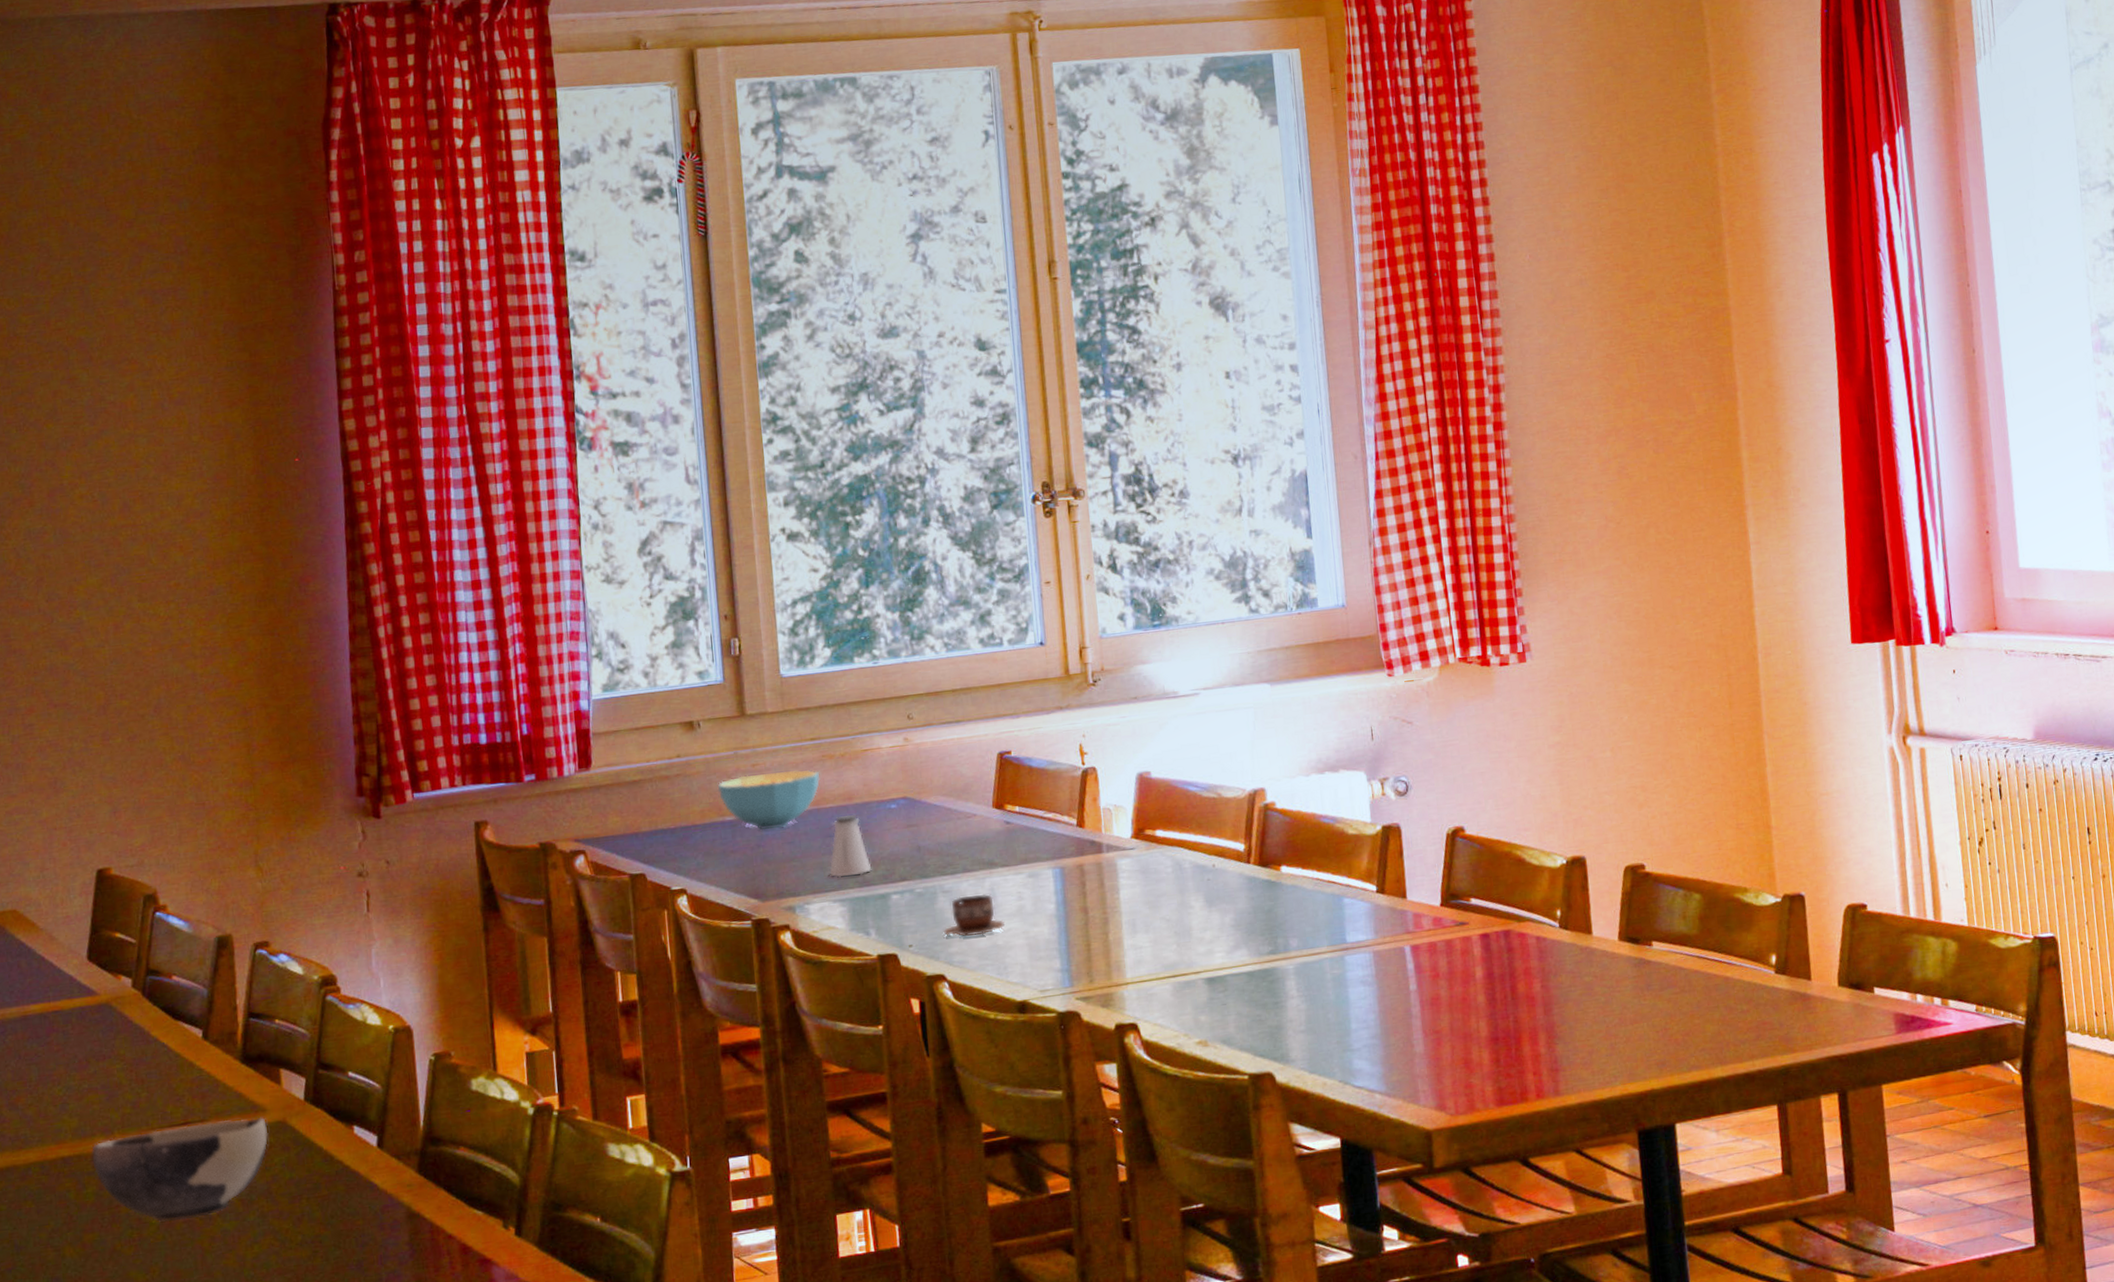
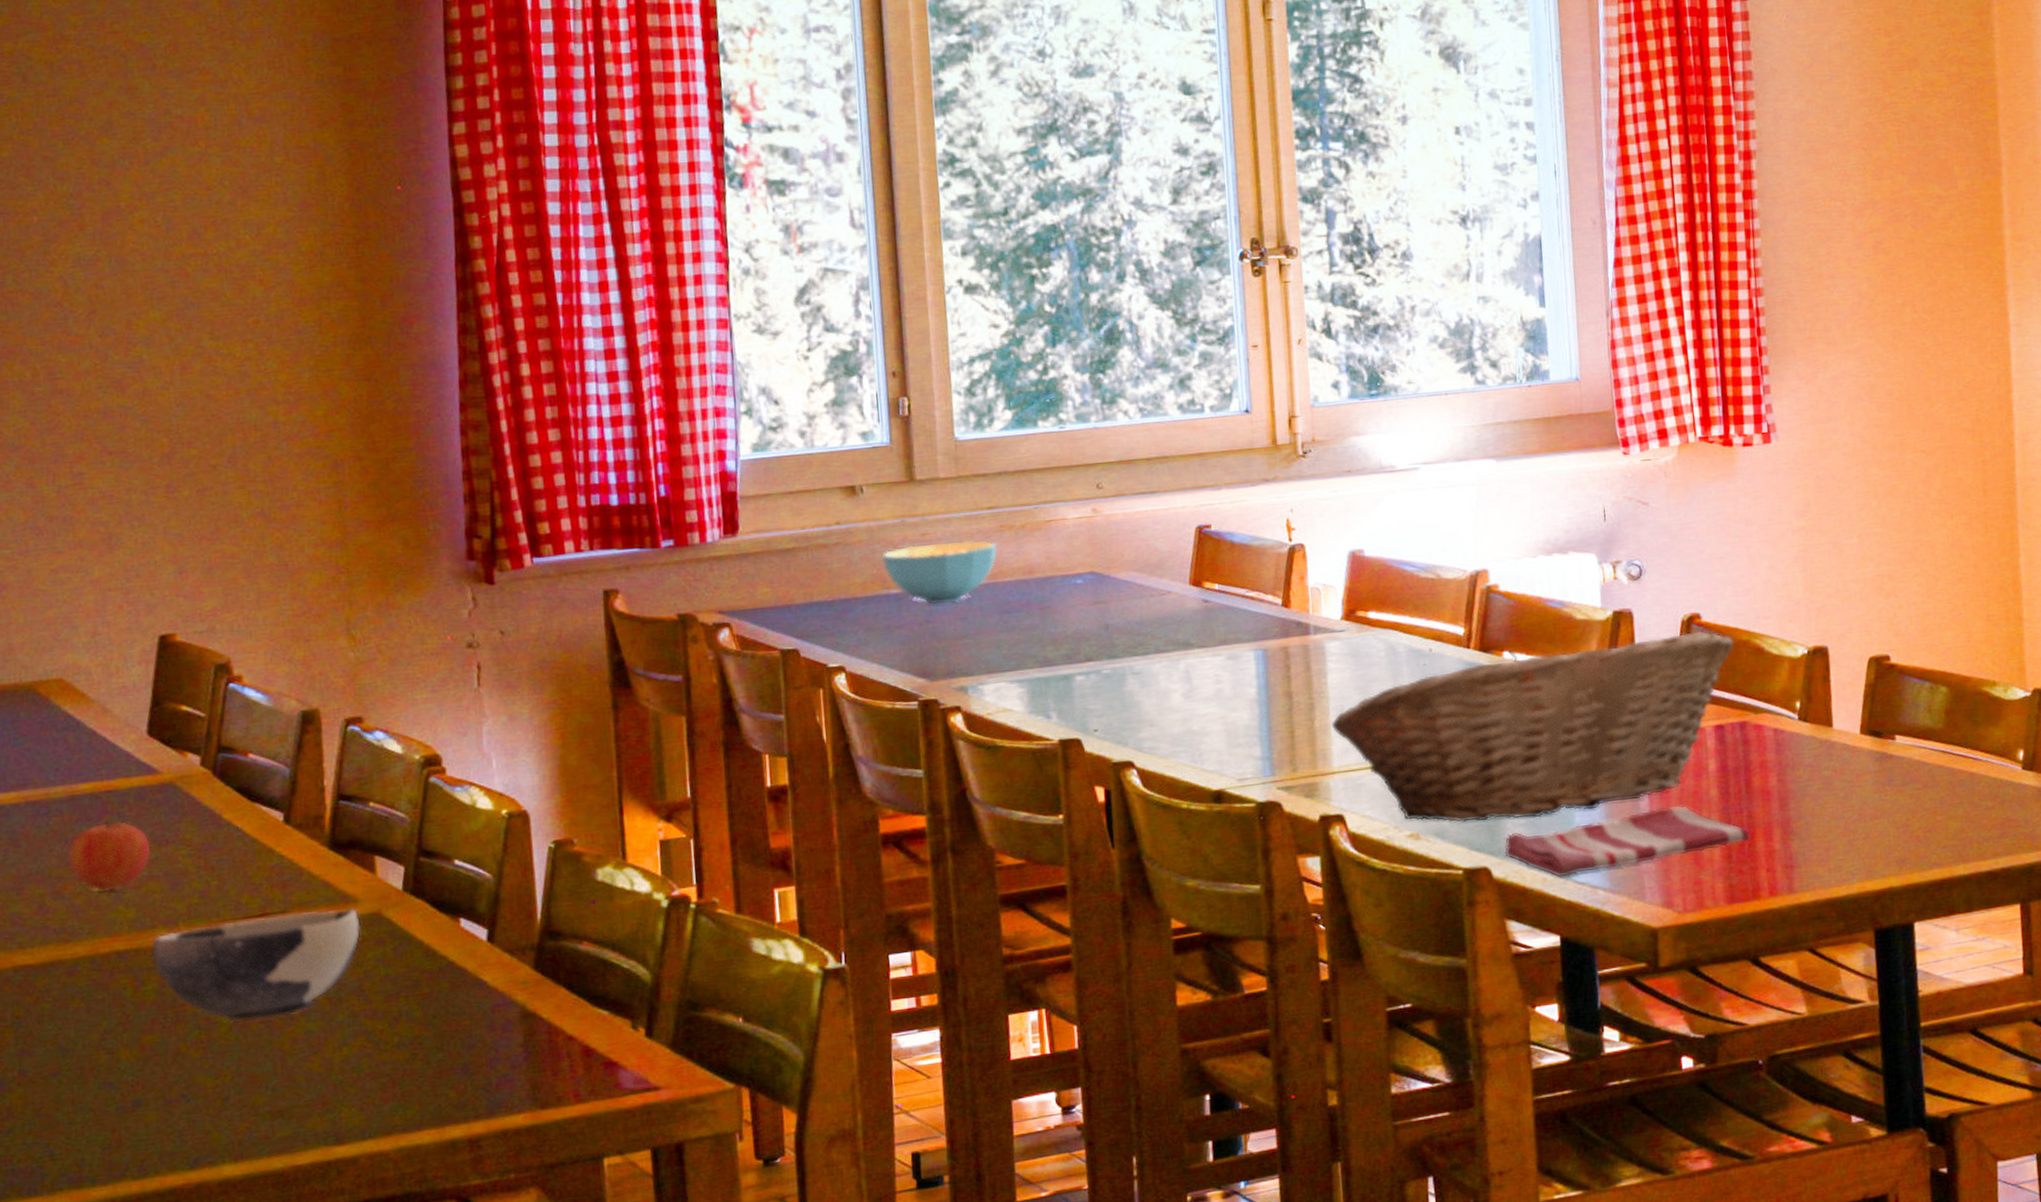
apple: none [21,1038,91,1102] -> present [68,820,152,891]
saltshaker: present [829,814,872,878] -> none [1006,589,1054,657]
cup: present [943,894,1006,937] -> none [1132,676,1201,722]
fruit basket: none [1124,843,1496,1030] -> present [1331,630,1734,822]
dish towel: none [1286,1012,1516,1082] -> present [1504,806,1750,878]

